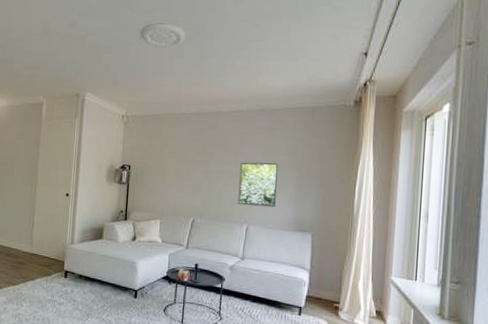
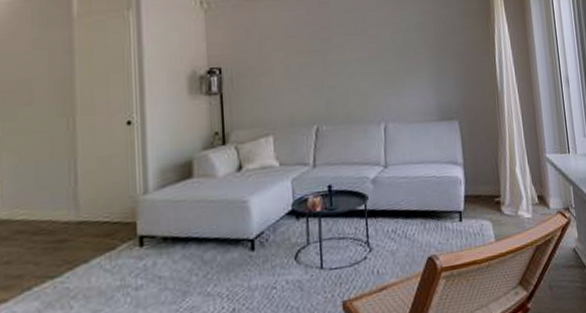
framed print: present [238,162,279,208] -> none [366,42,415,100]

